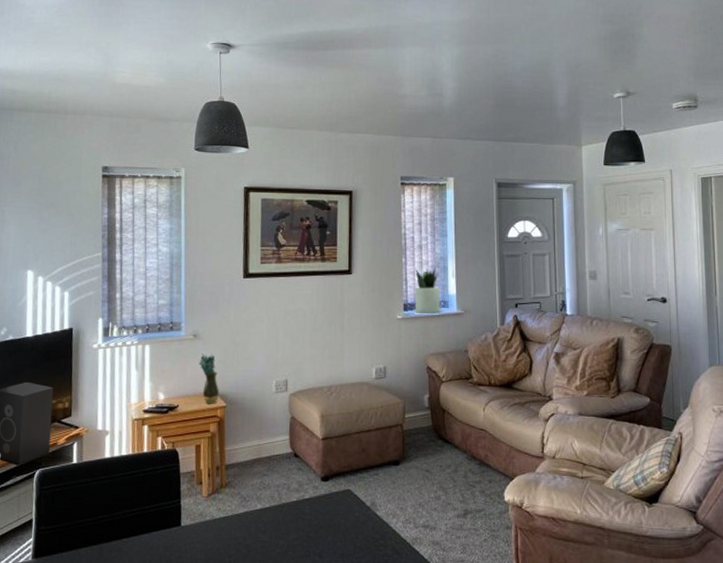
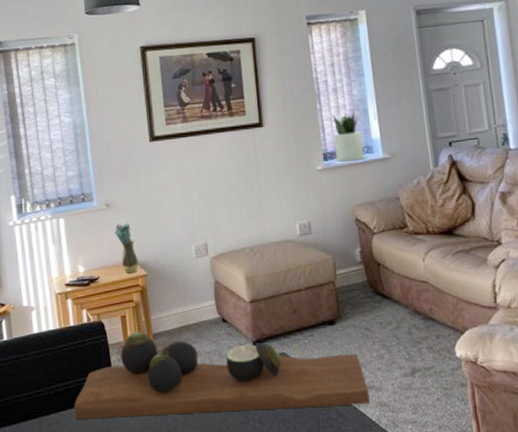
decorative tray: none [137,461,424,548] -> present [73,331,370,419]

